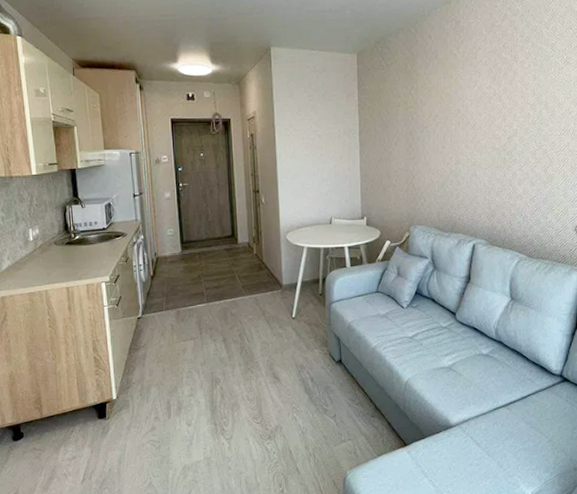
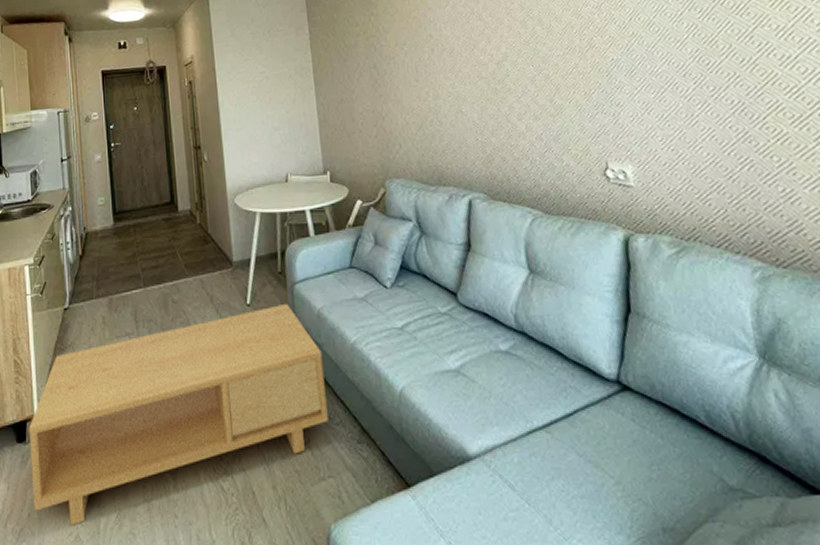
coffee table: none [108,317,351,477] -> present [28,303,329,526]

